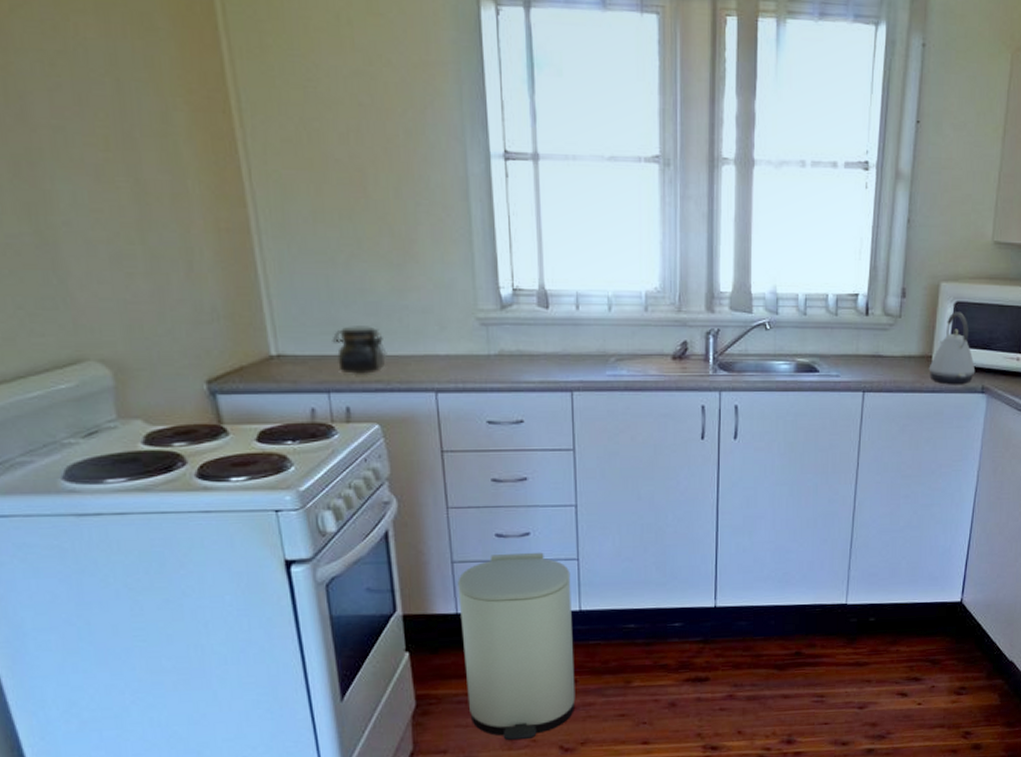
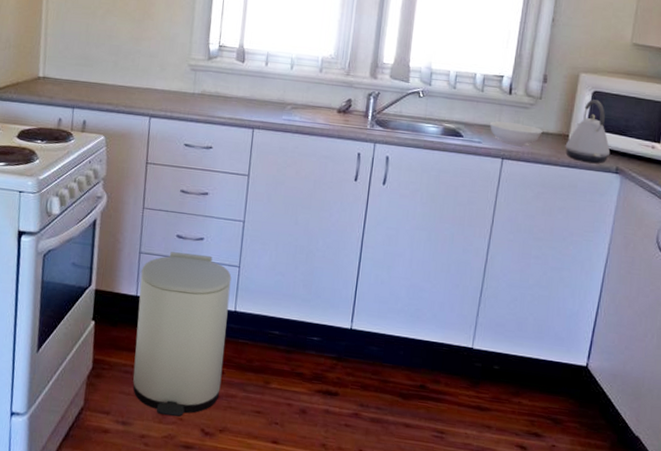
jar: present [332,326,387,374] -> none [82,61,120,98]
bowl: none [846,348,904,374] -> present [489,121,543,146]

